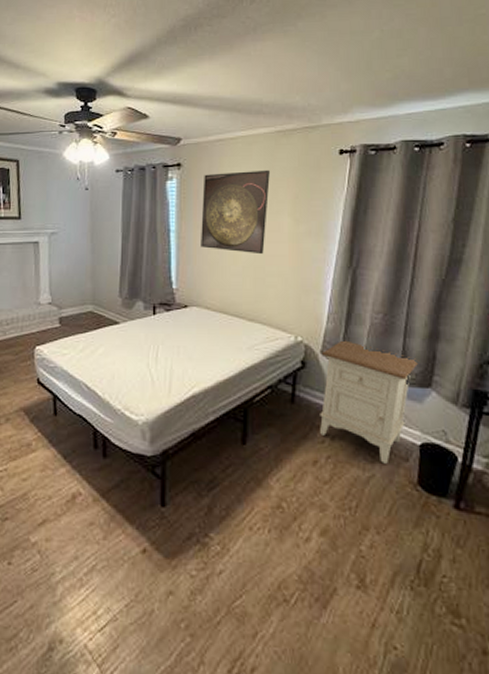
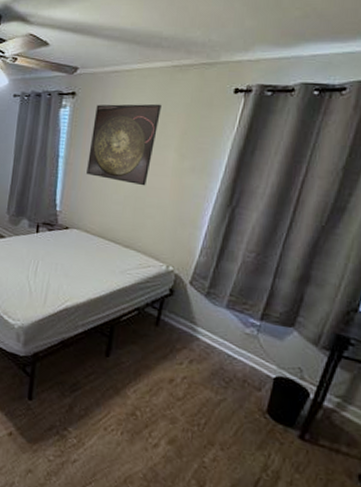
nightstand: present [320,340,419,464] -> none [179,274,286,391]

